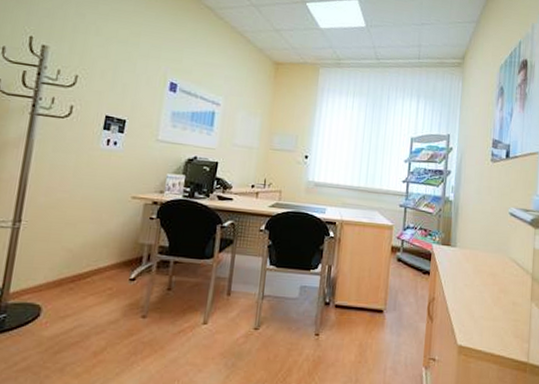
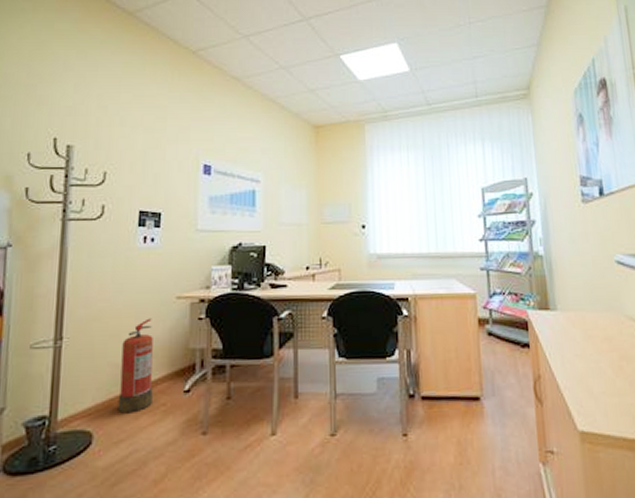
fire extinguisher: none [67,212,107,293] -> present [118,318,153,414]

